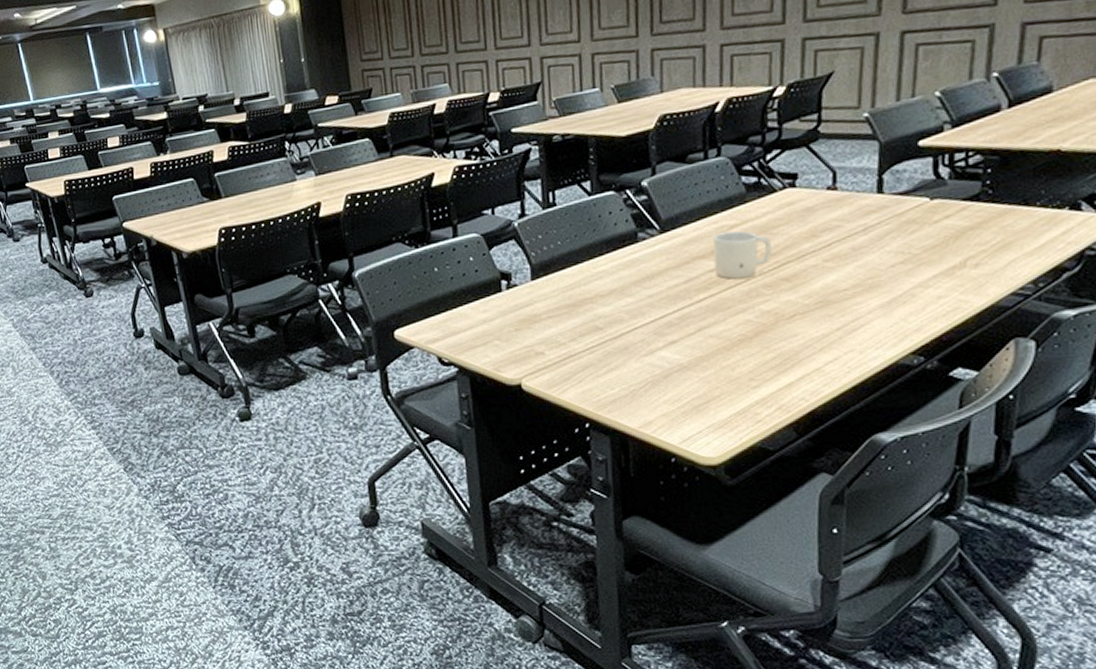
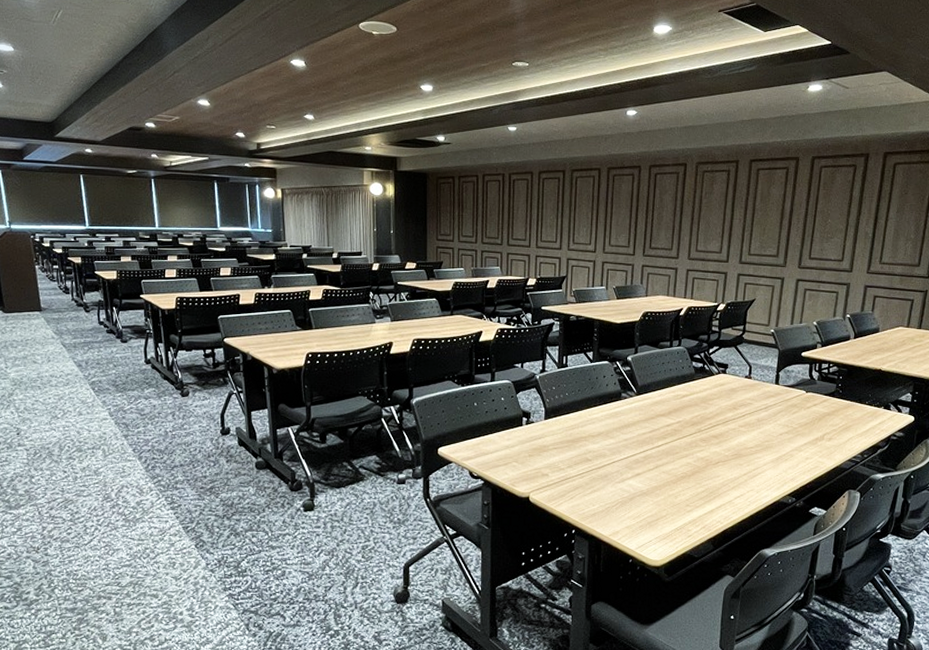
mug: present [713,231,772,279] -> none [670,400,707,433]

